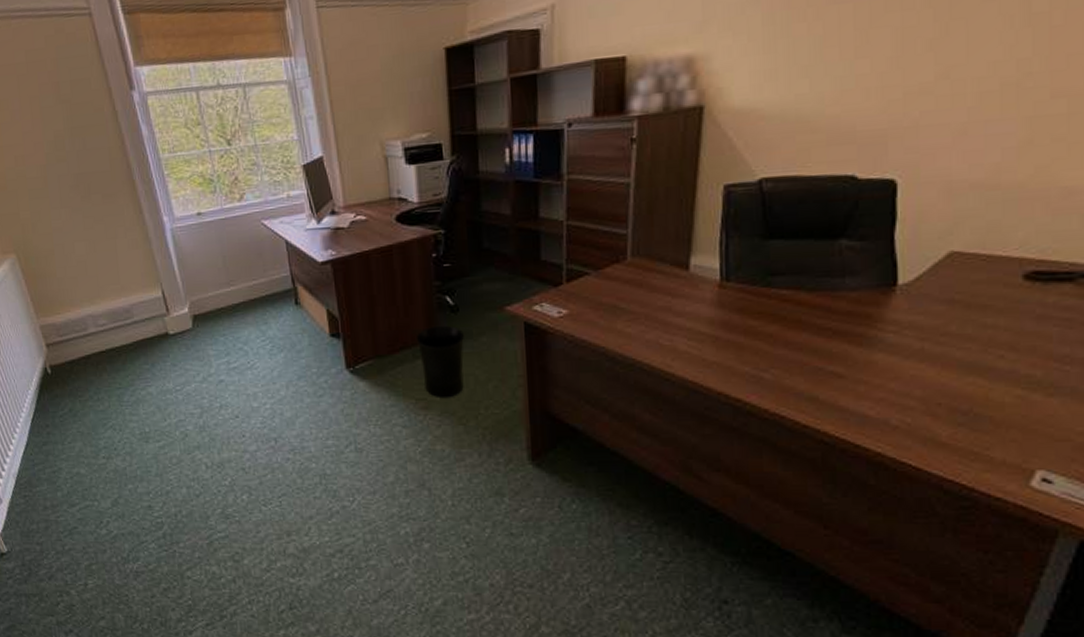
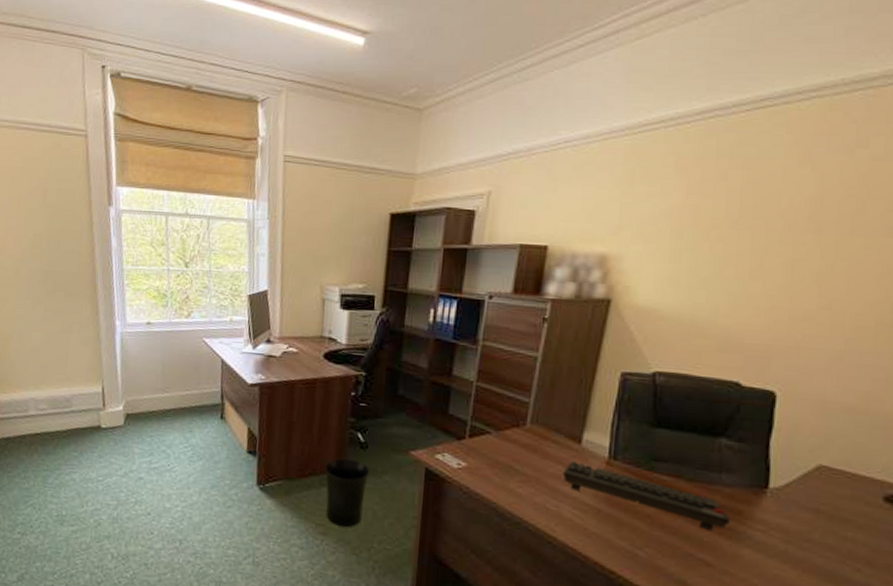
computer keyboard: none [673,289,859,340] -> present [563,461,730,530]

